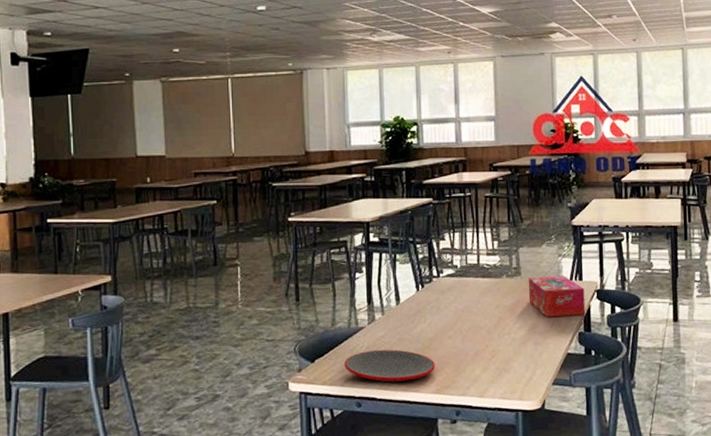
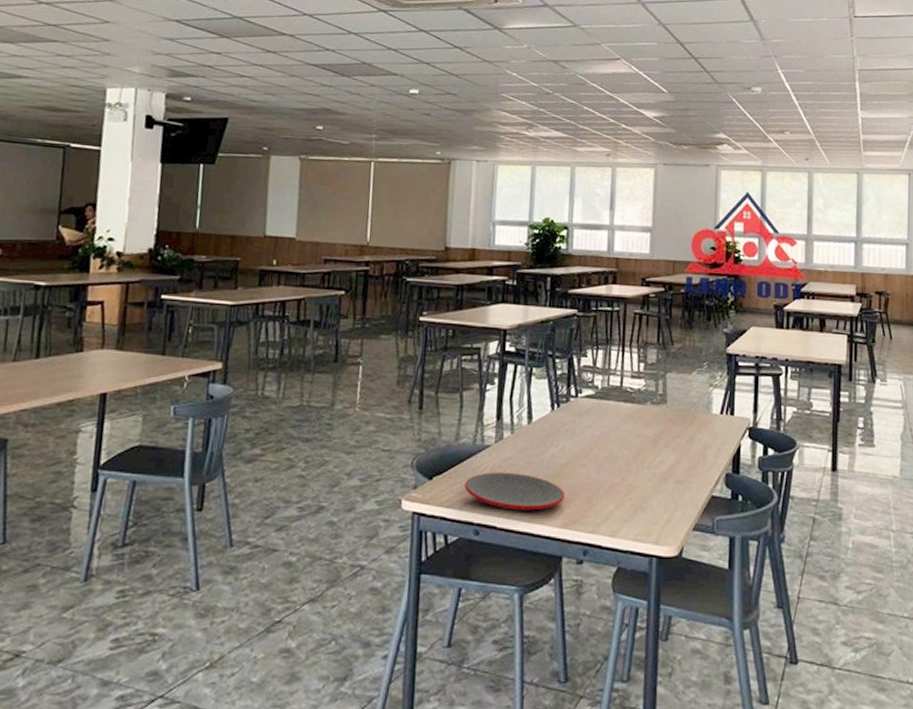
tissue box: present [528,276,586,317] -> none [673,407,736,454]

